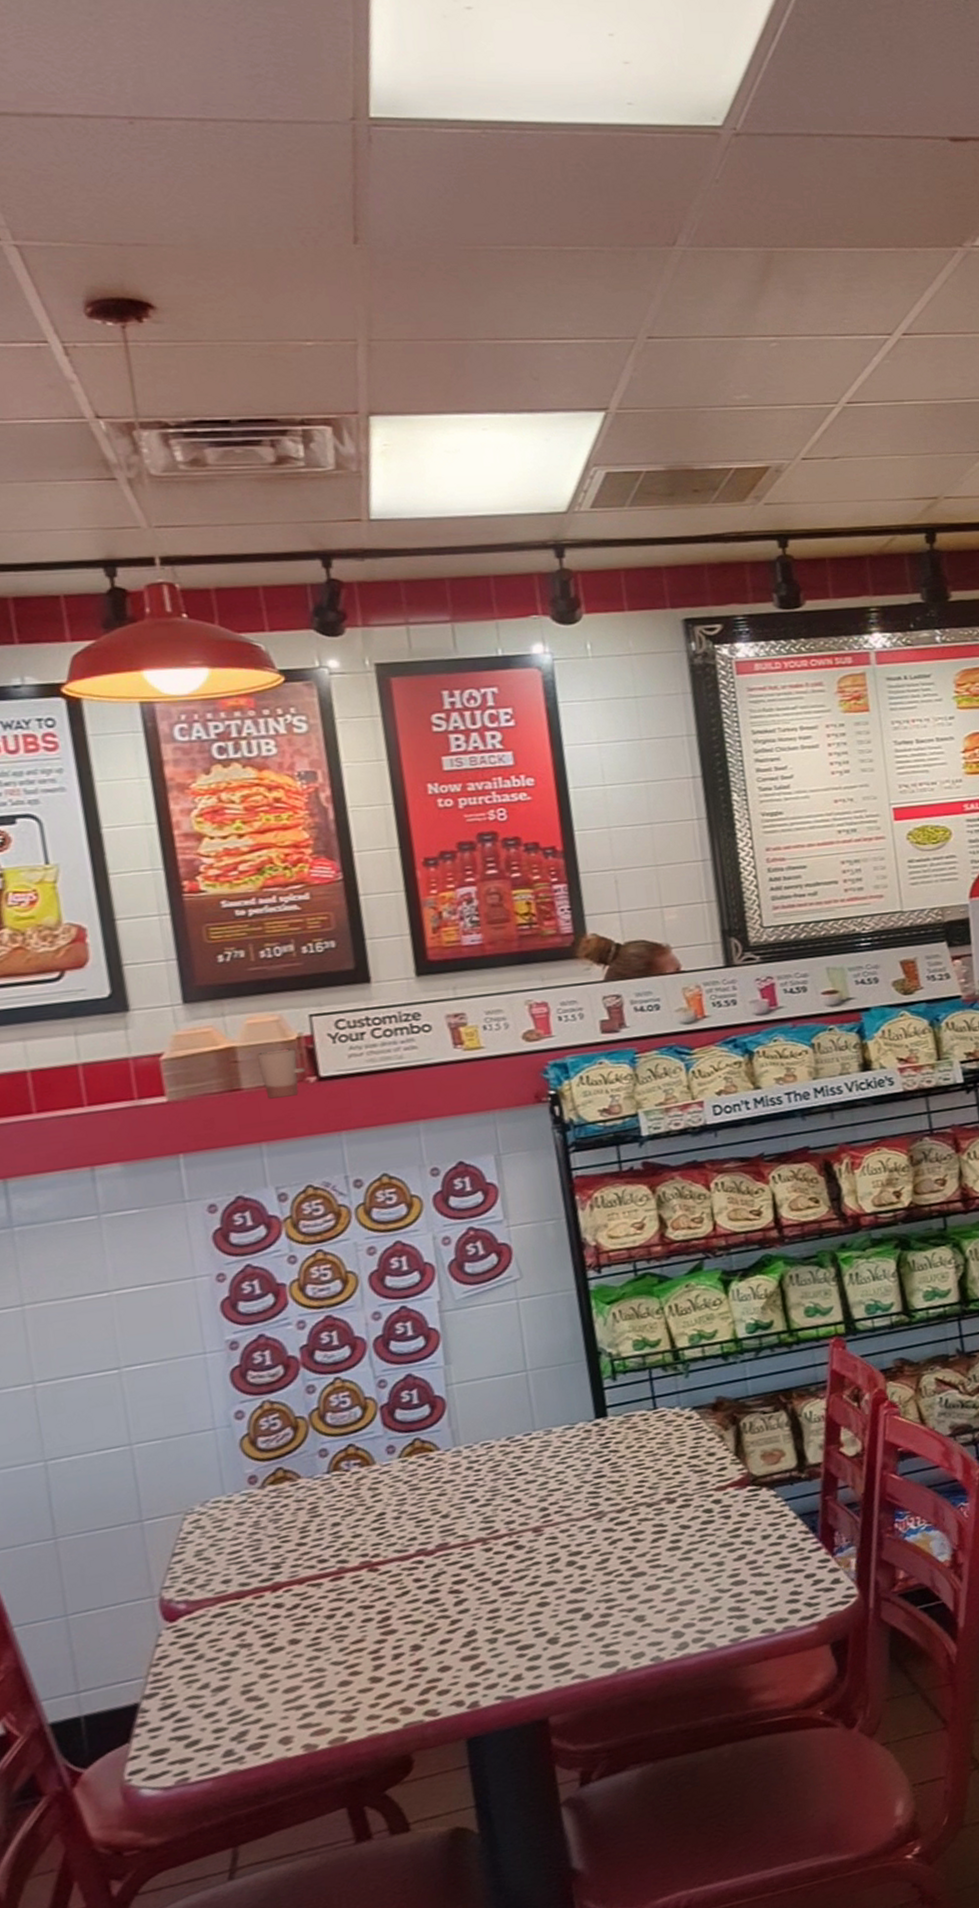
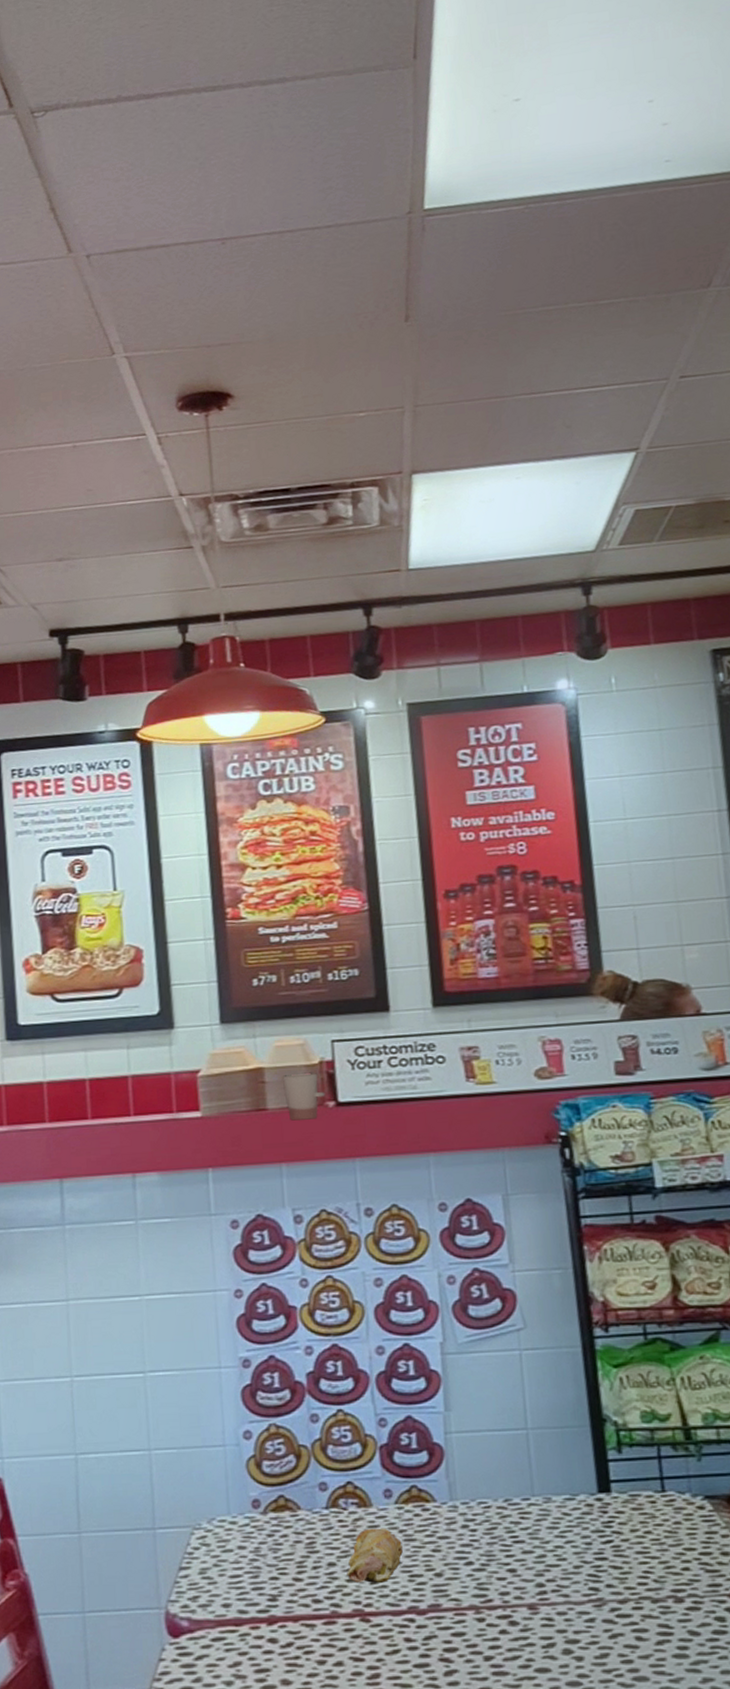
sandwich: none [352,1482,409,1538] -> present [347,1528,403,1584]

